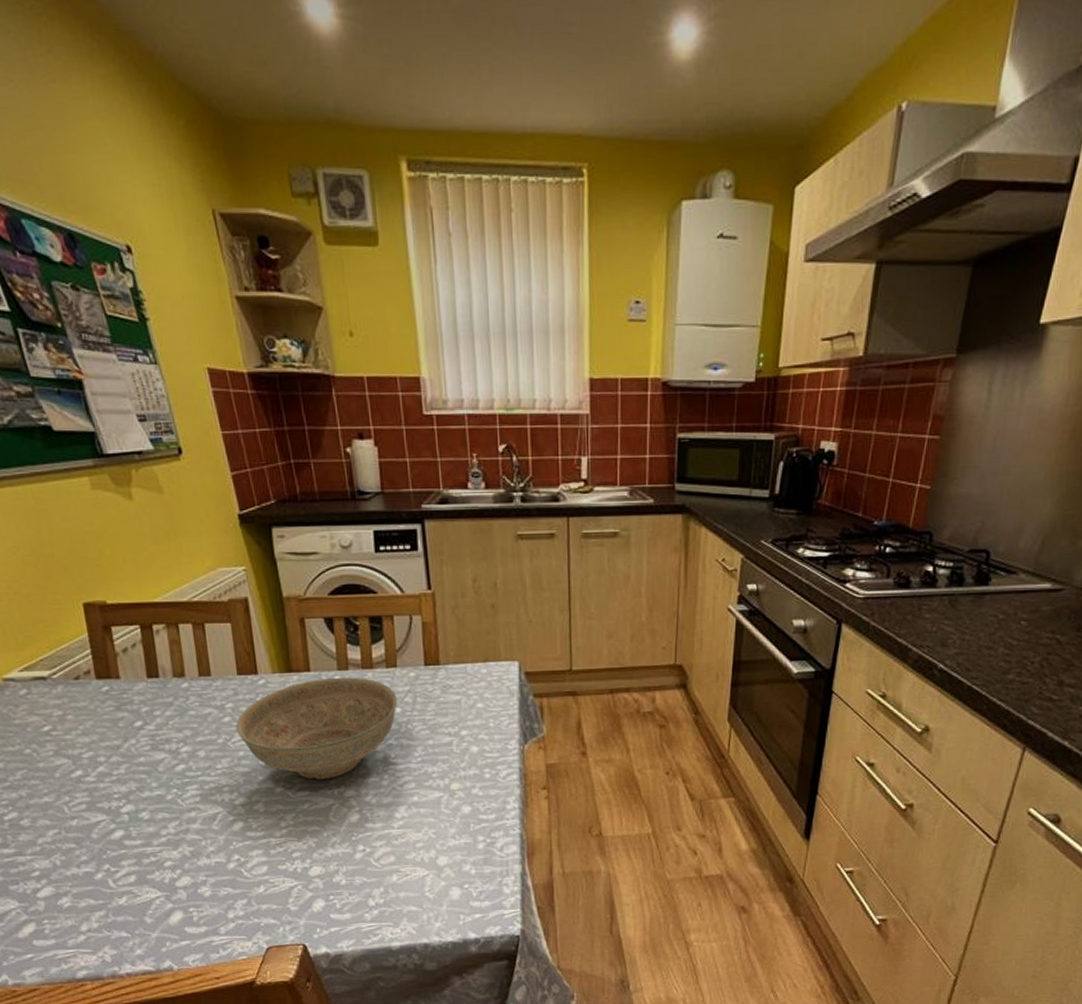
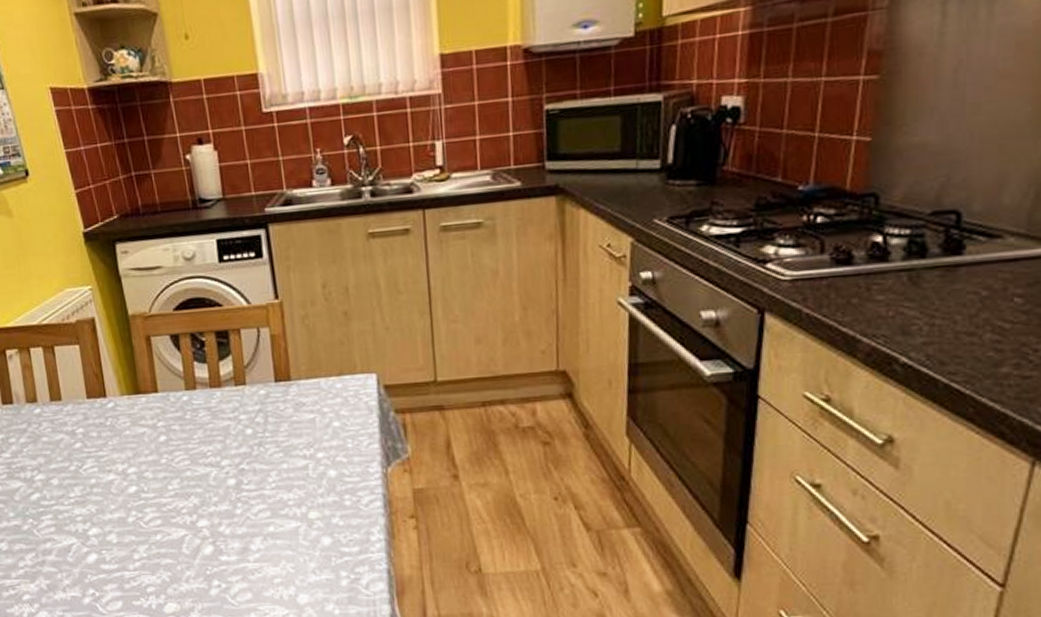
decorative bowl: present [236,677,398,780] -> none [87,397,249,509]

